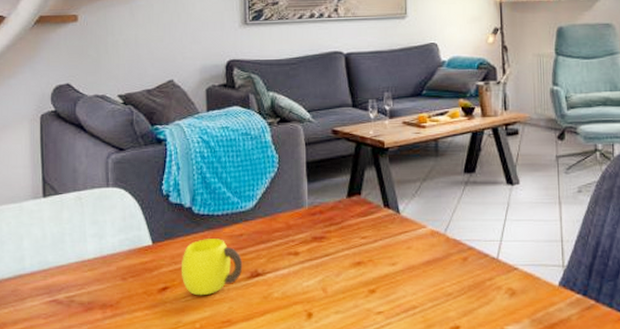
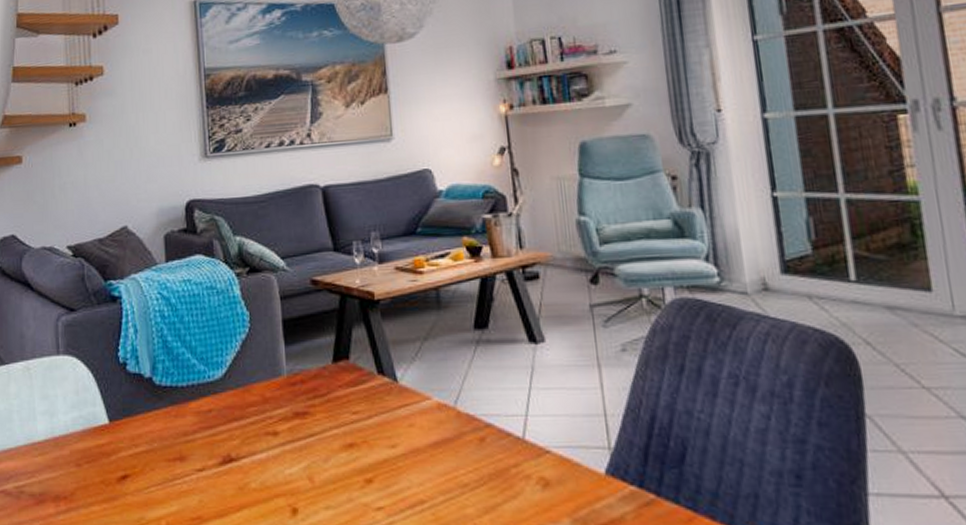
cup: present [181,239,243,296] -> none [142,415,214,486]

